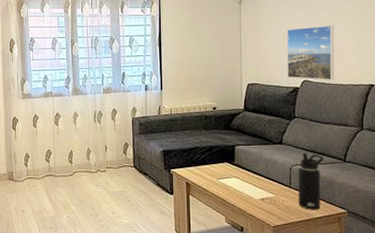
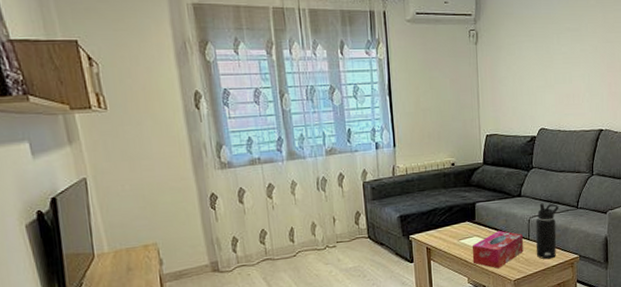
tissue box: none [230,174,284,212] -> present [472,230,523,269]
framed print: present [286,25,335,80] -> none [523,68,569,128]

